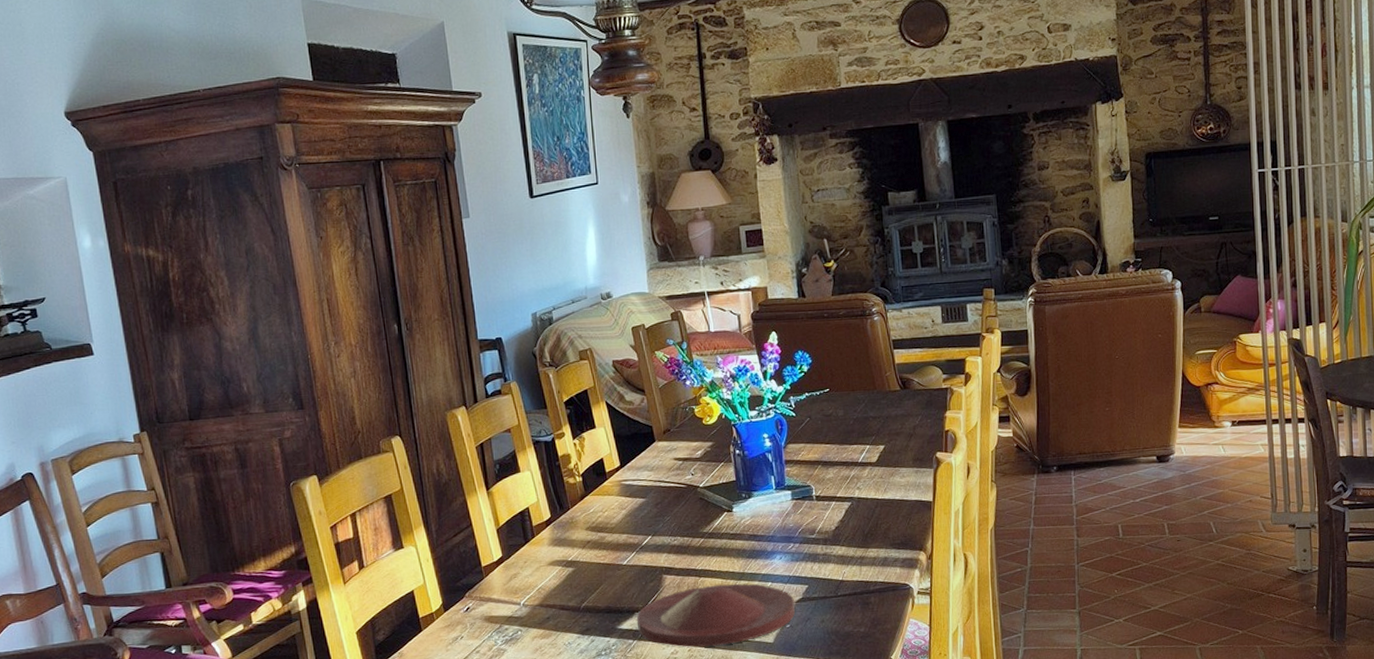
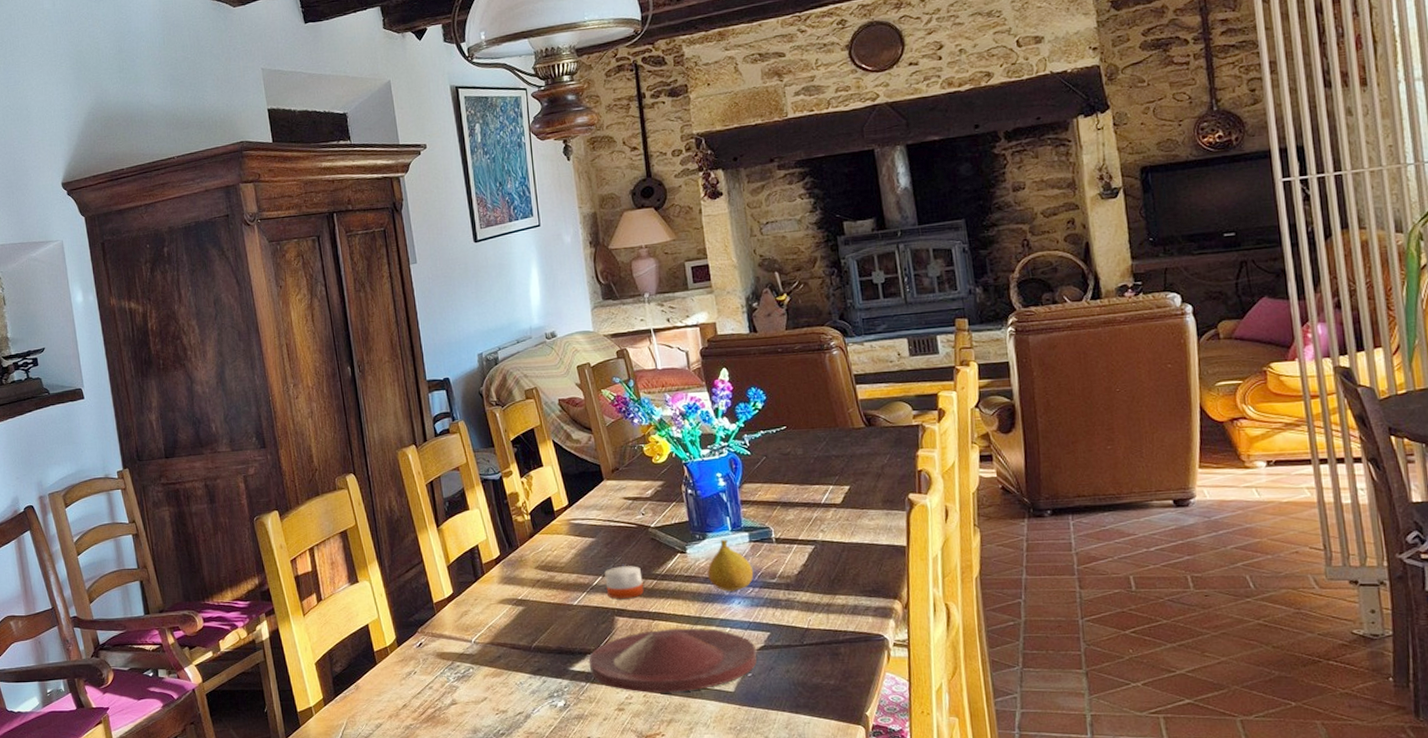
candle: none [654,523,691,557] -> present [604,564,644,599]
fruit: none [752,497,795,548] -> present [707,539,754,592]

